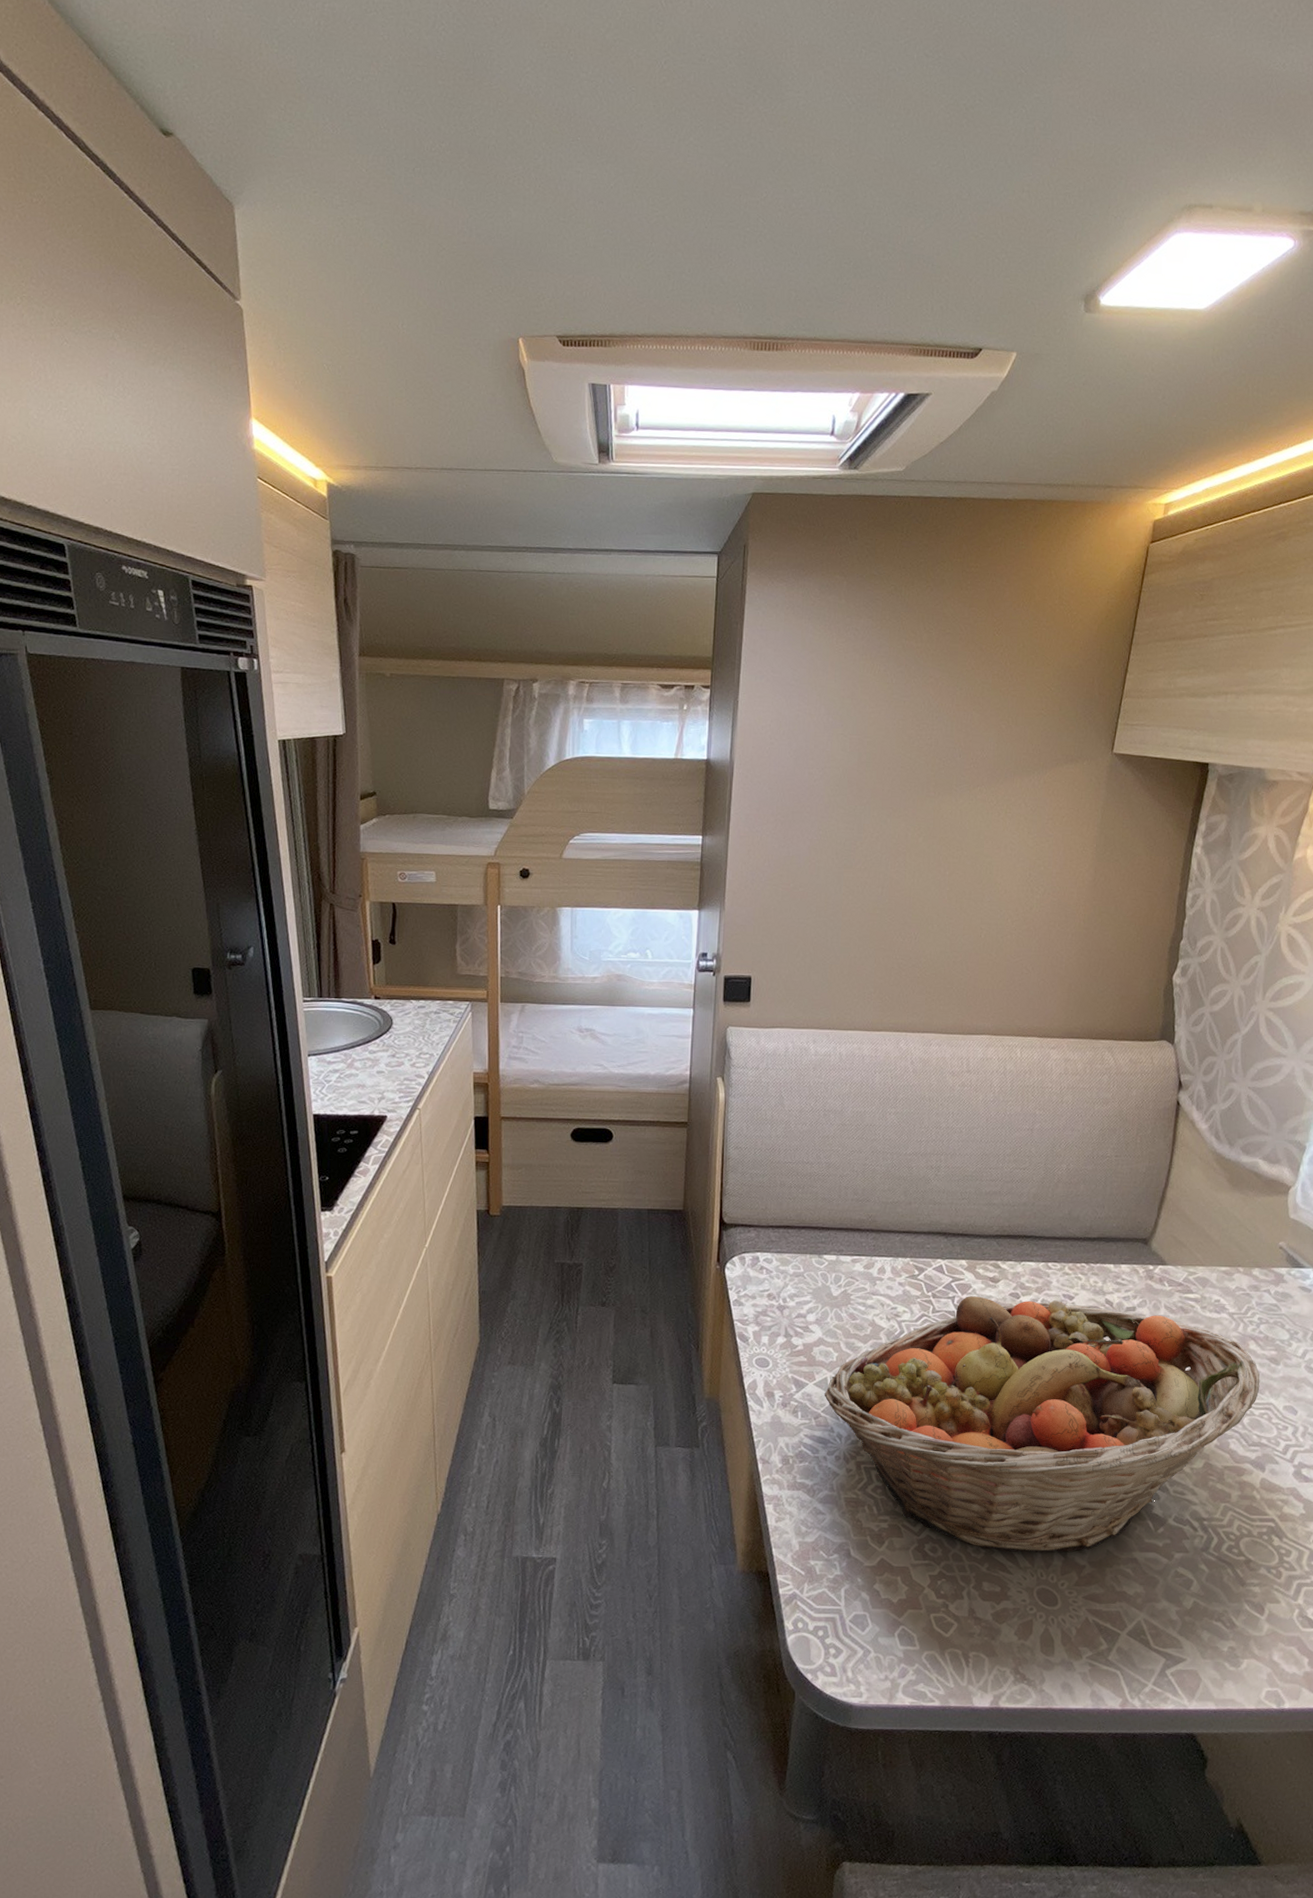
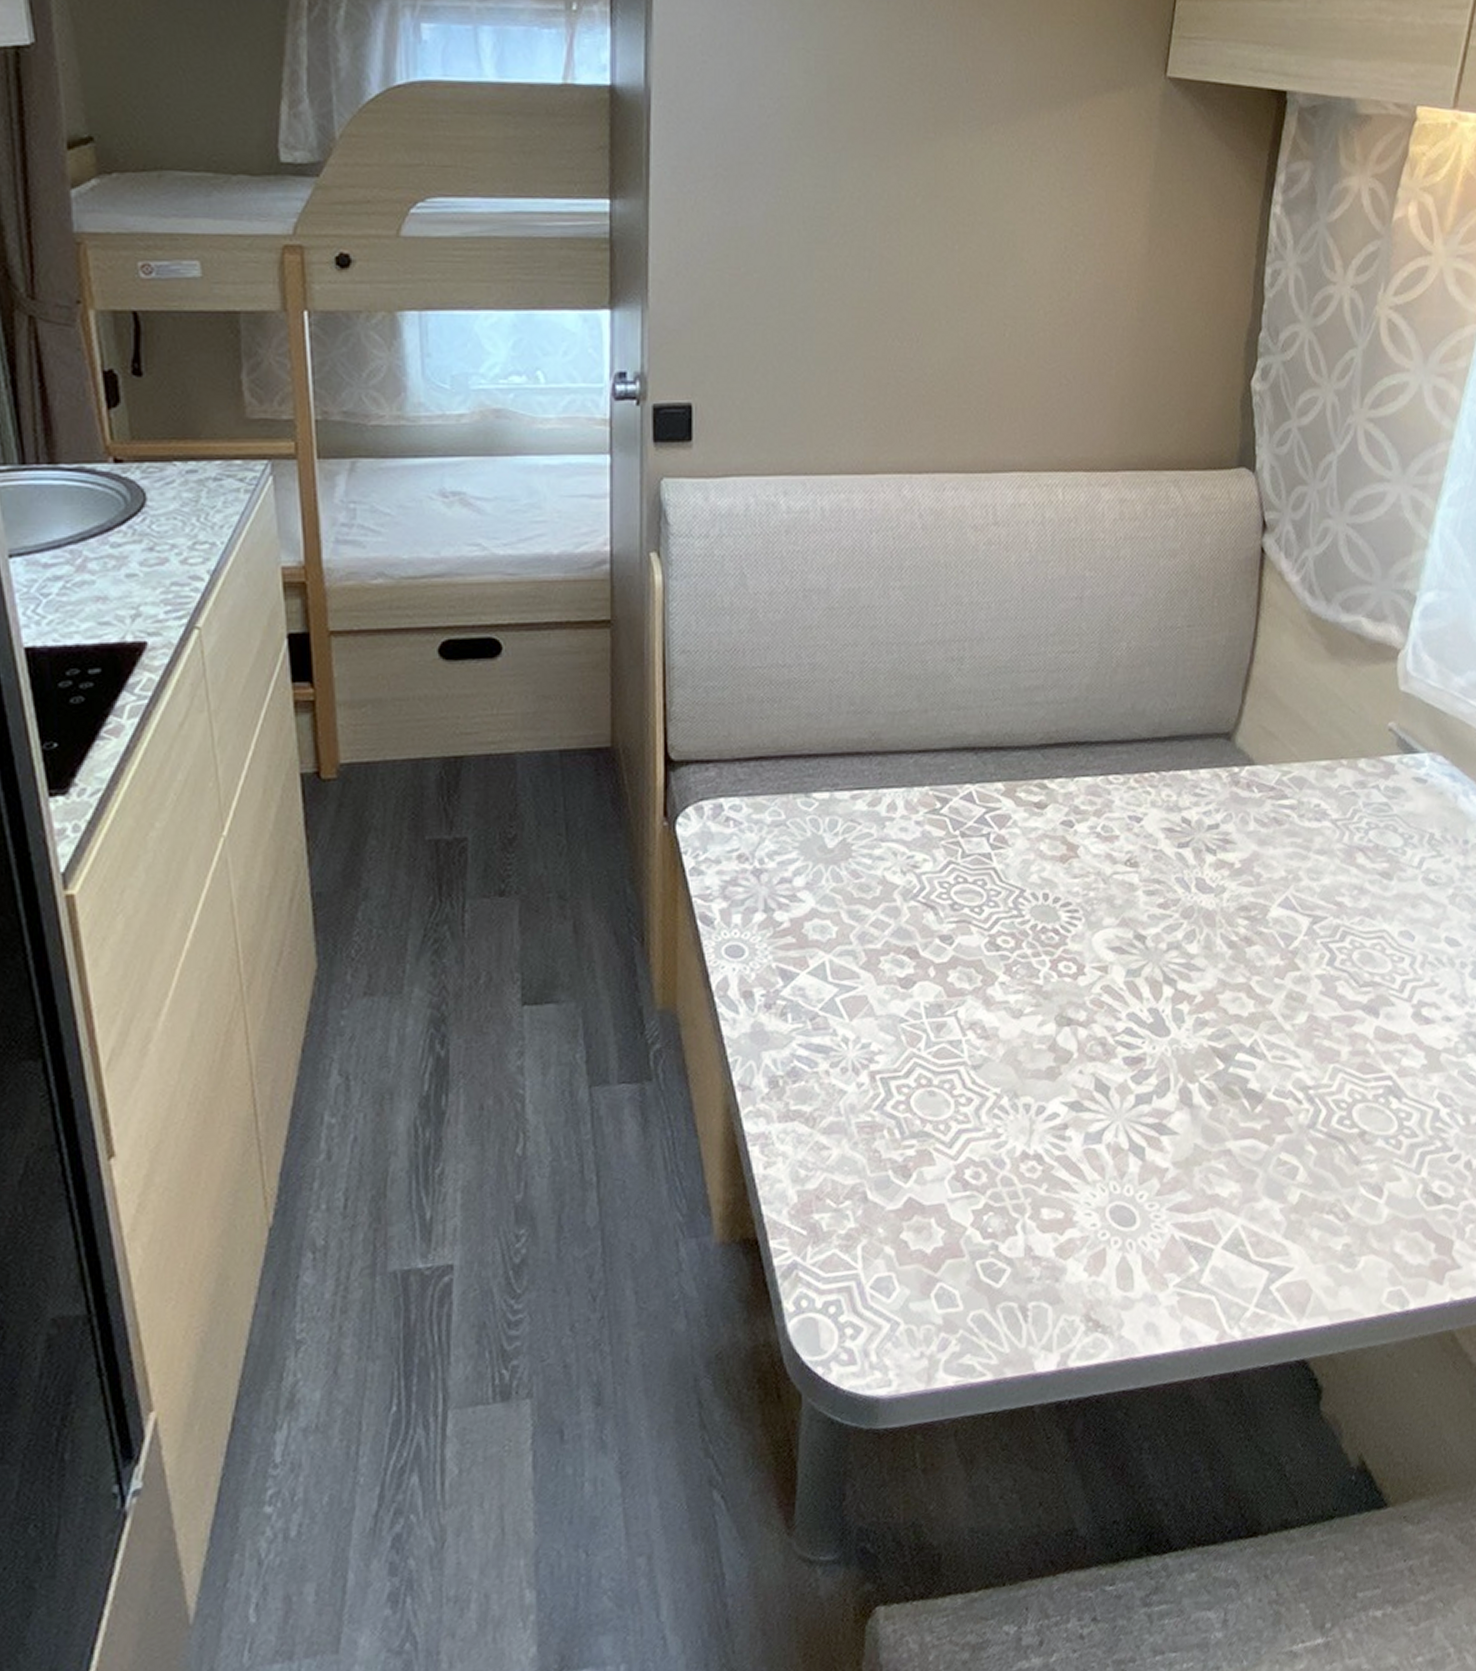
fruit basket: present [824,1296,1260,1553] -> none [822,825,1371,1164]

